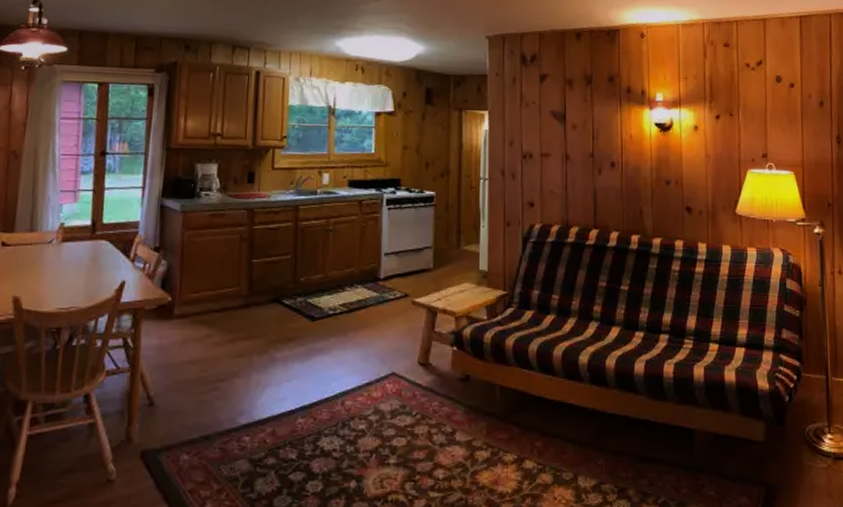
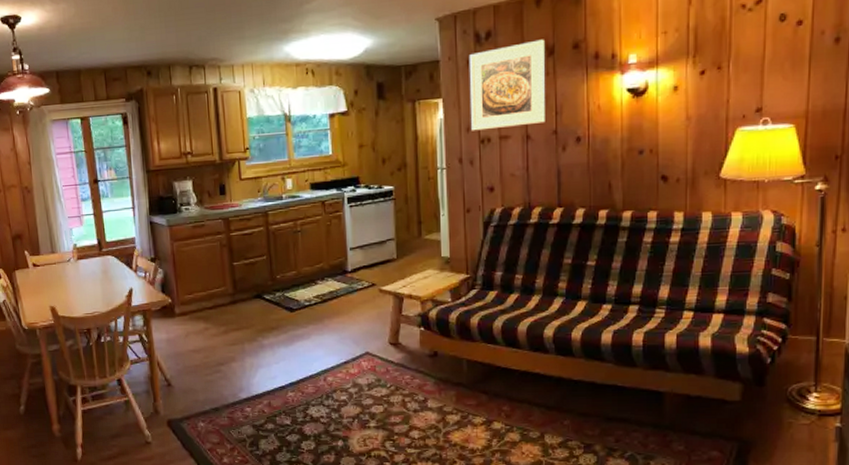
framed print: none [514,69,583,146] -> present [468,39,545,131]

